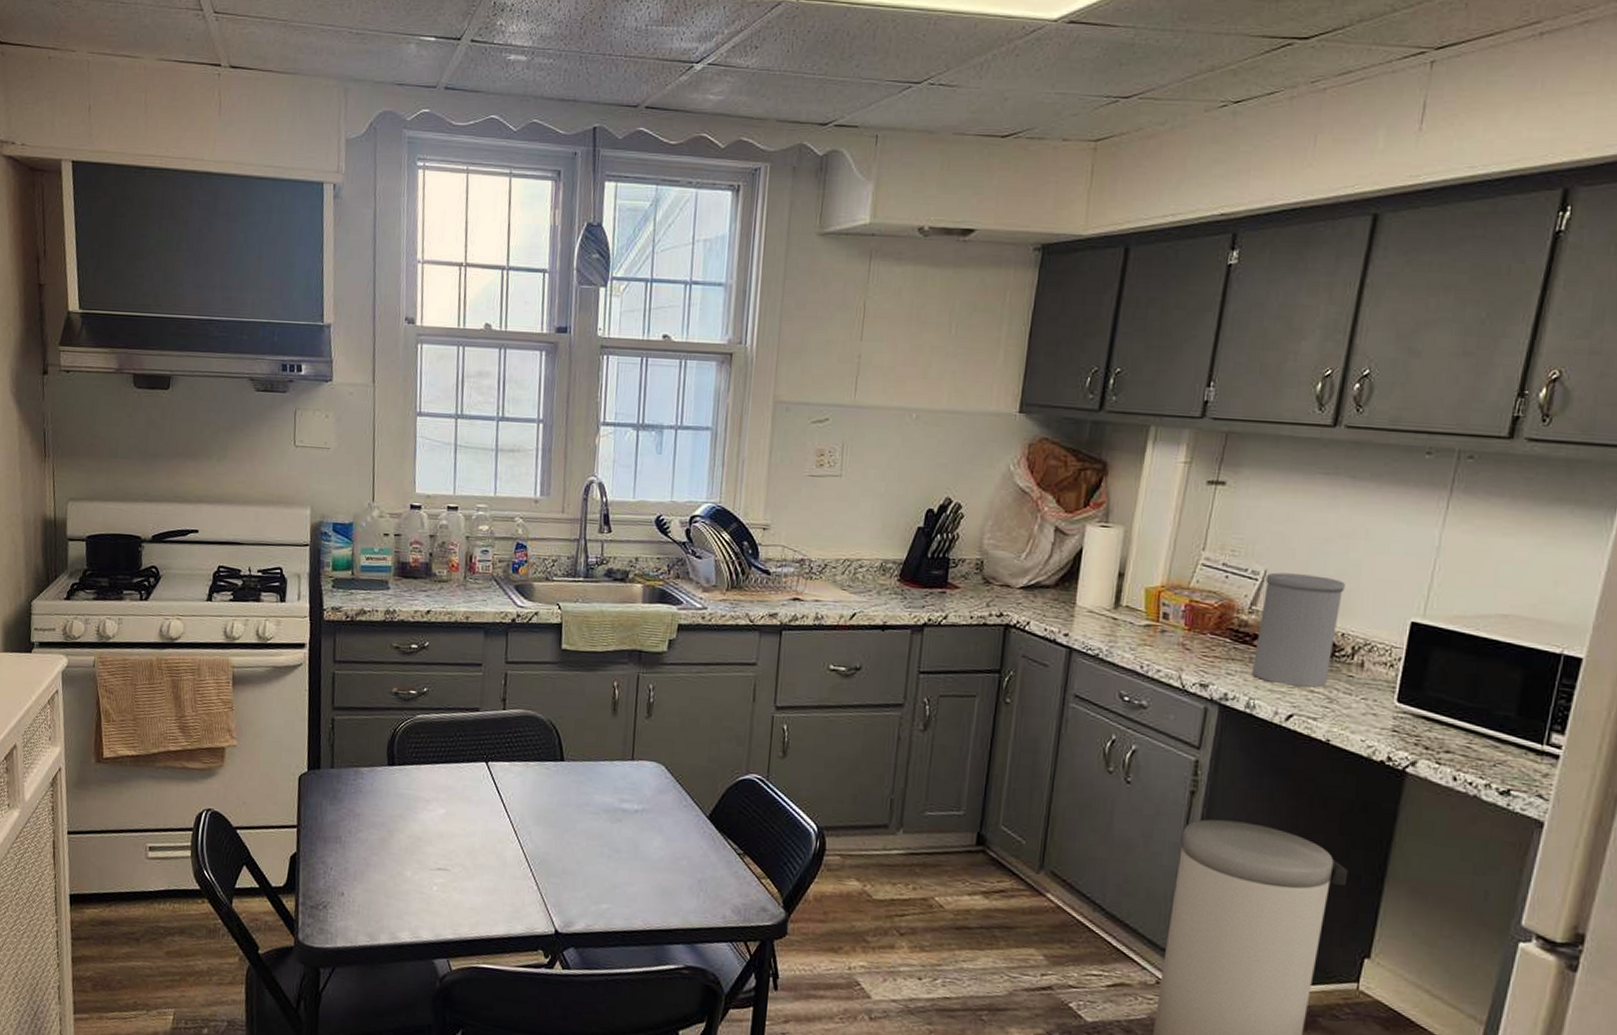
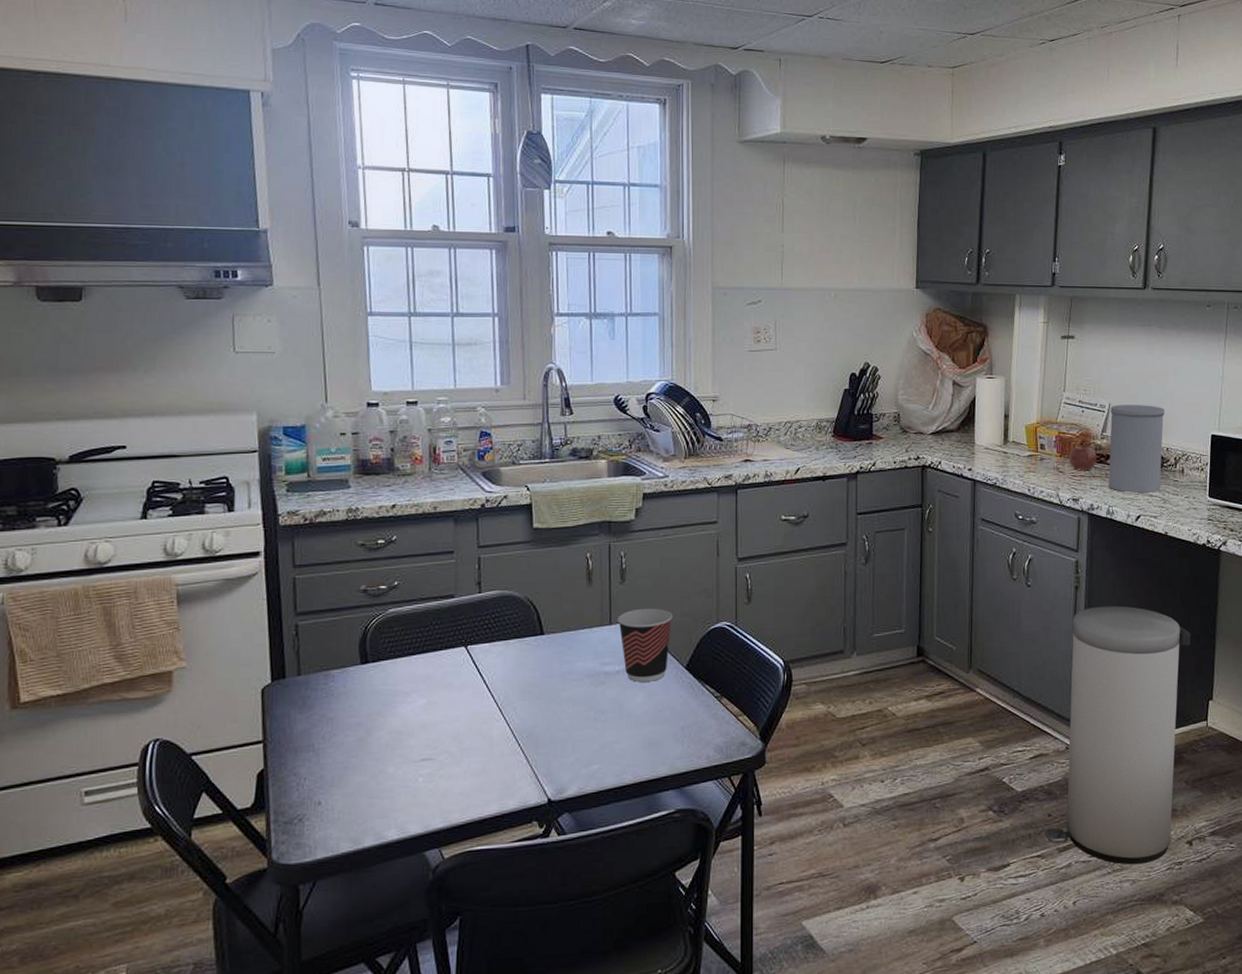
cup: none [640,747,699,827] -> present [618,608,673,682]
fruit: none [1200,617,1240,652] -> present [1069,443,1097,471]

